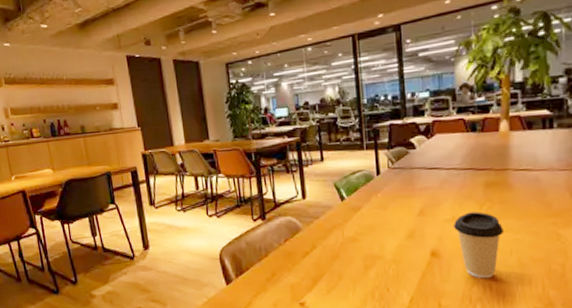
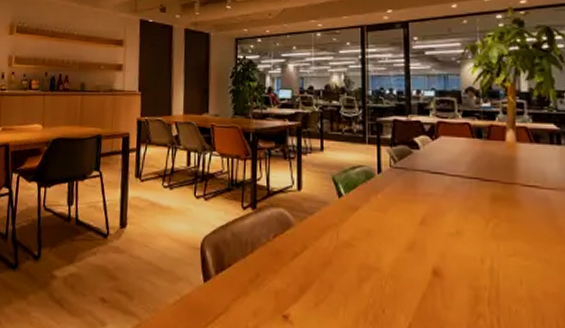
coffee cup: present [454,212,504,279] -> none [458,227,512,312]

